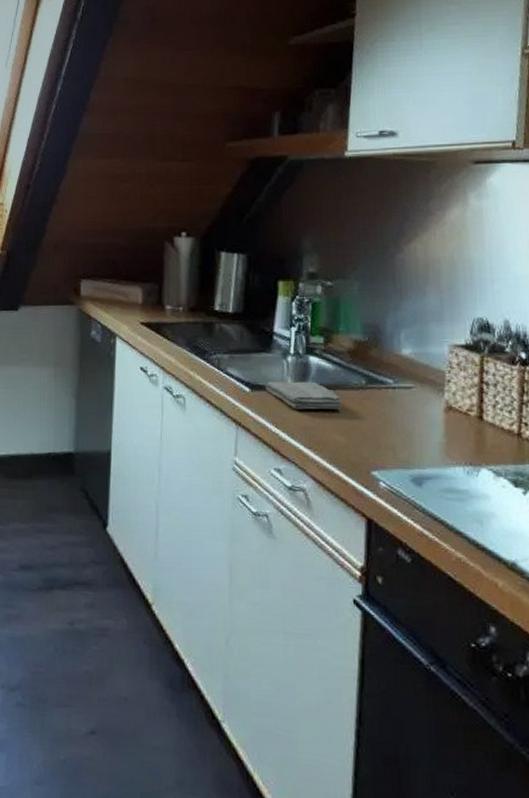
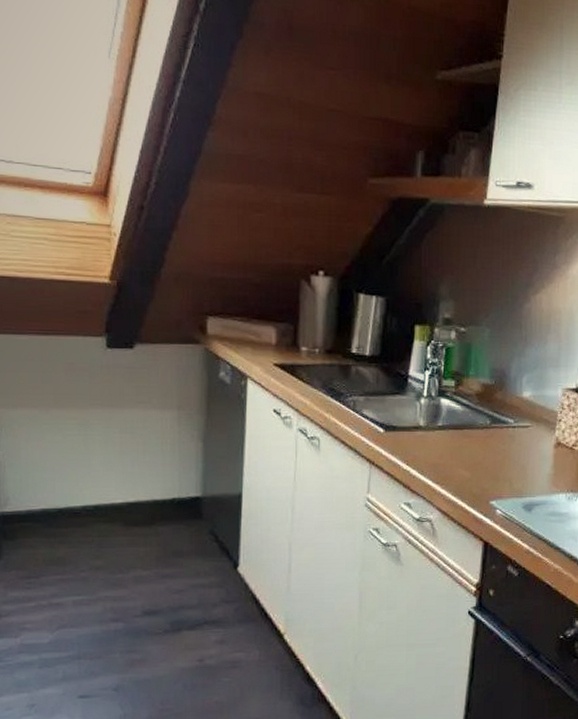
washcloth: present [265,381,343,410] -> none [398,422,469,448]

